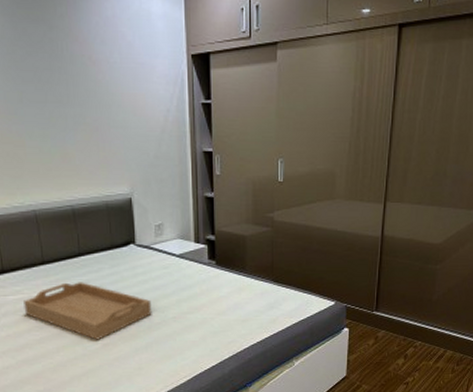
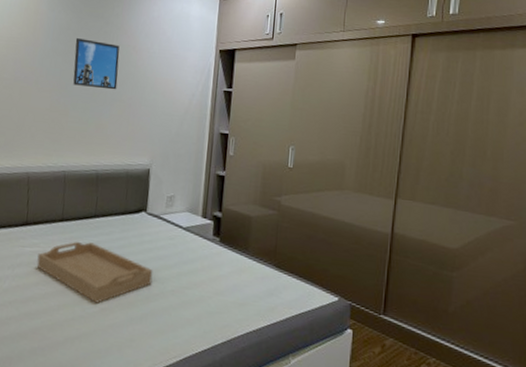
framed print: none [14,49,78,112] -> present [73,38,120,90]

